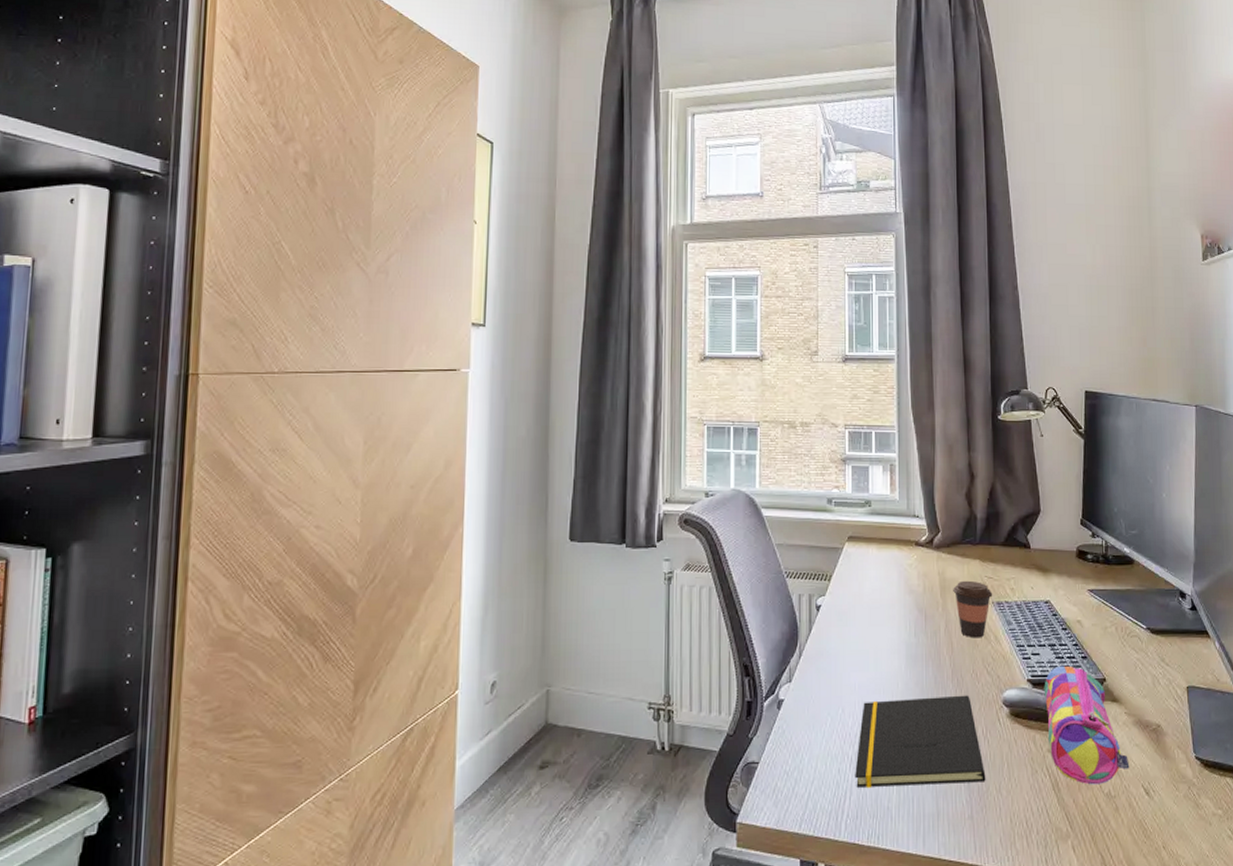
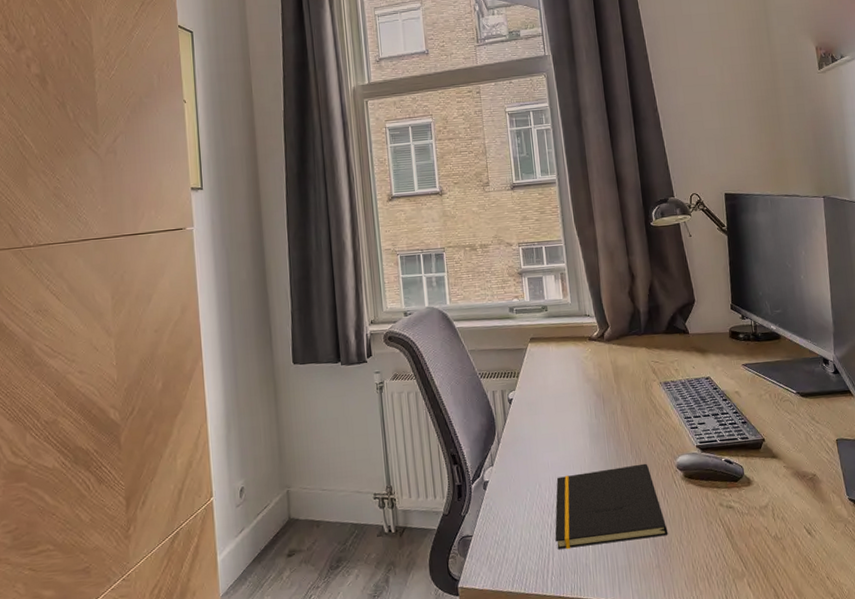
coffee cup: present [953,580,993,638] -> none [625,366,660,415]
pencil case: present [1044,665,1130,785] -> none [711,431,792,530]

